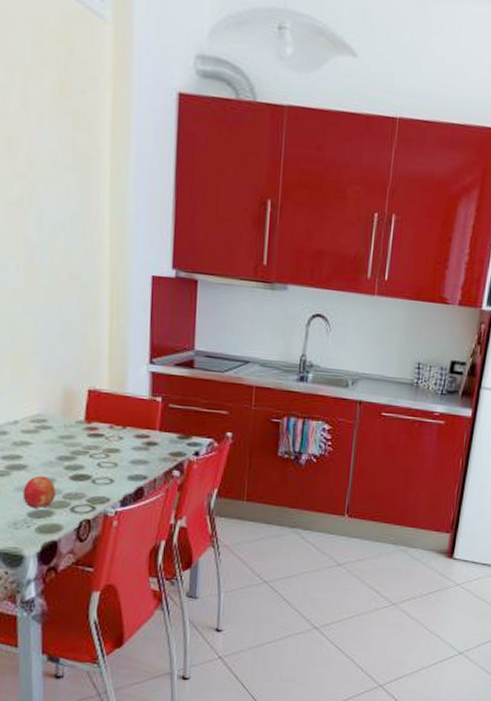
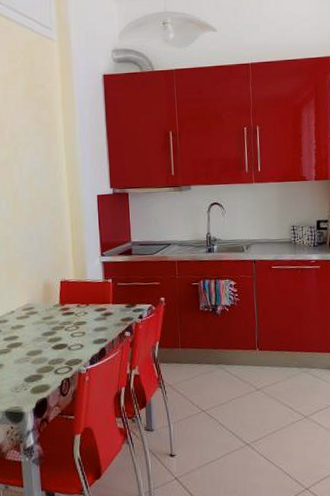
fruit: present [22,476,56,508] -> none [20,349,43,374]

